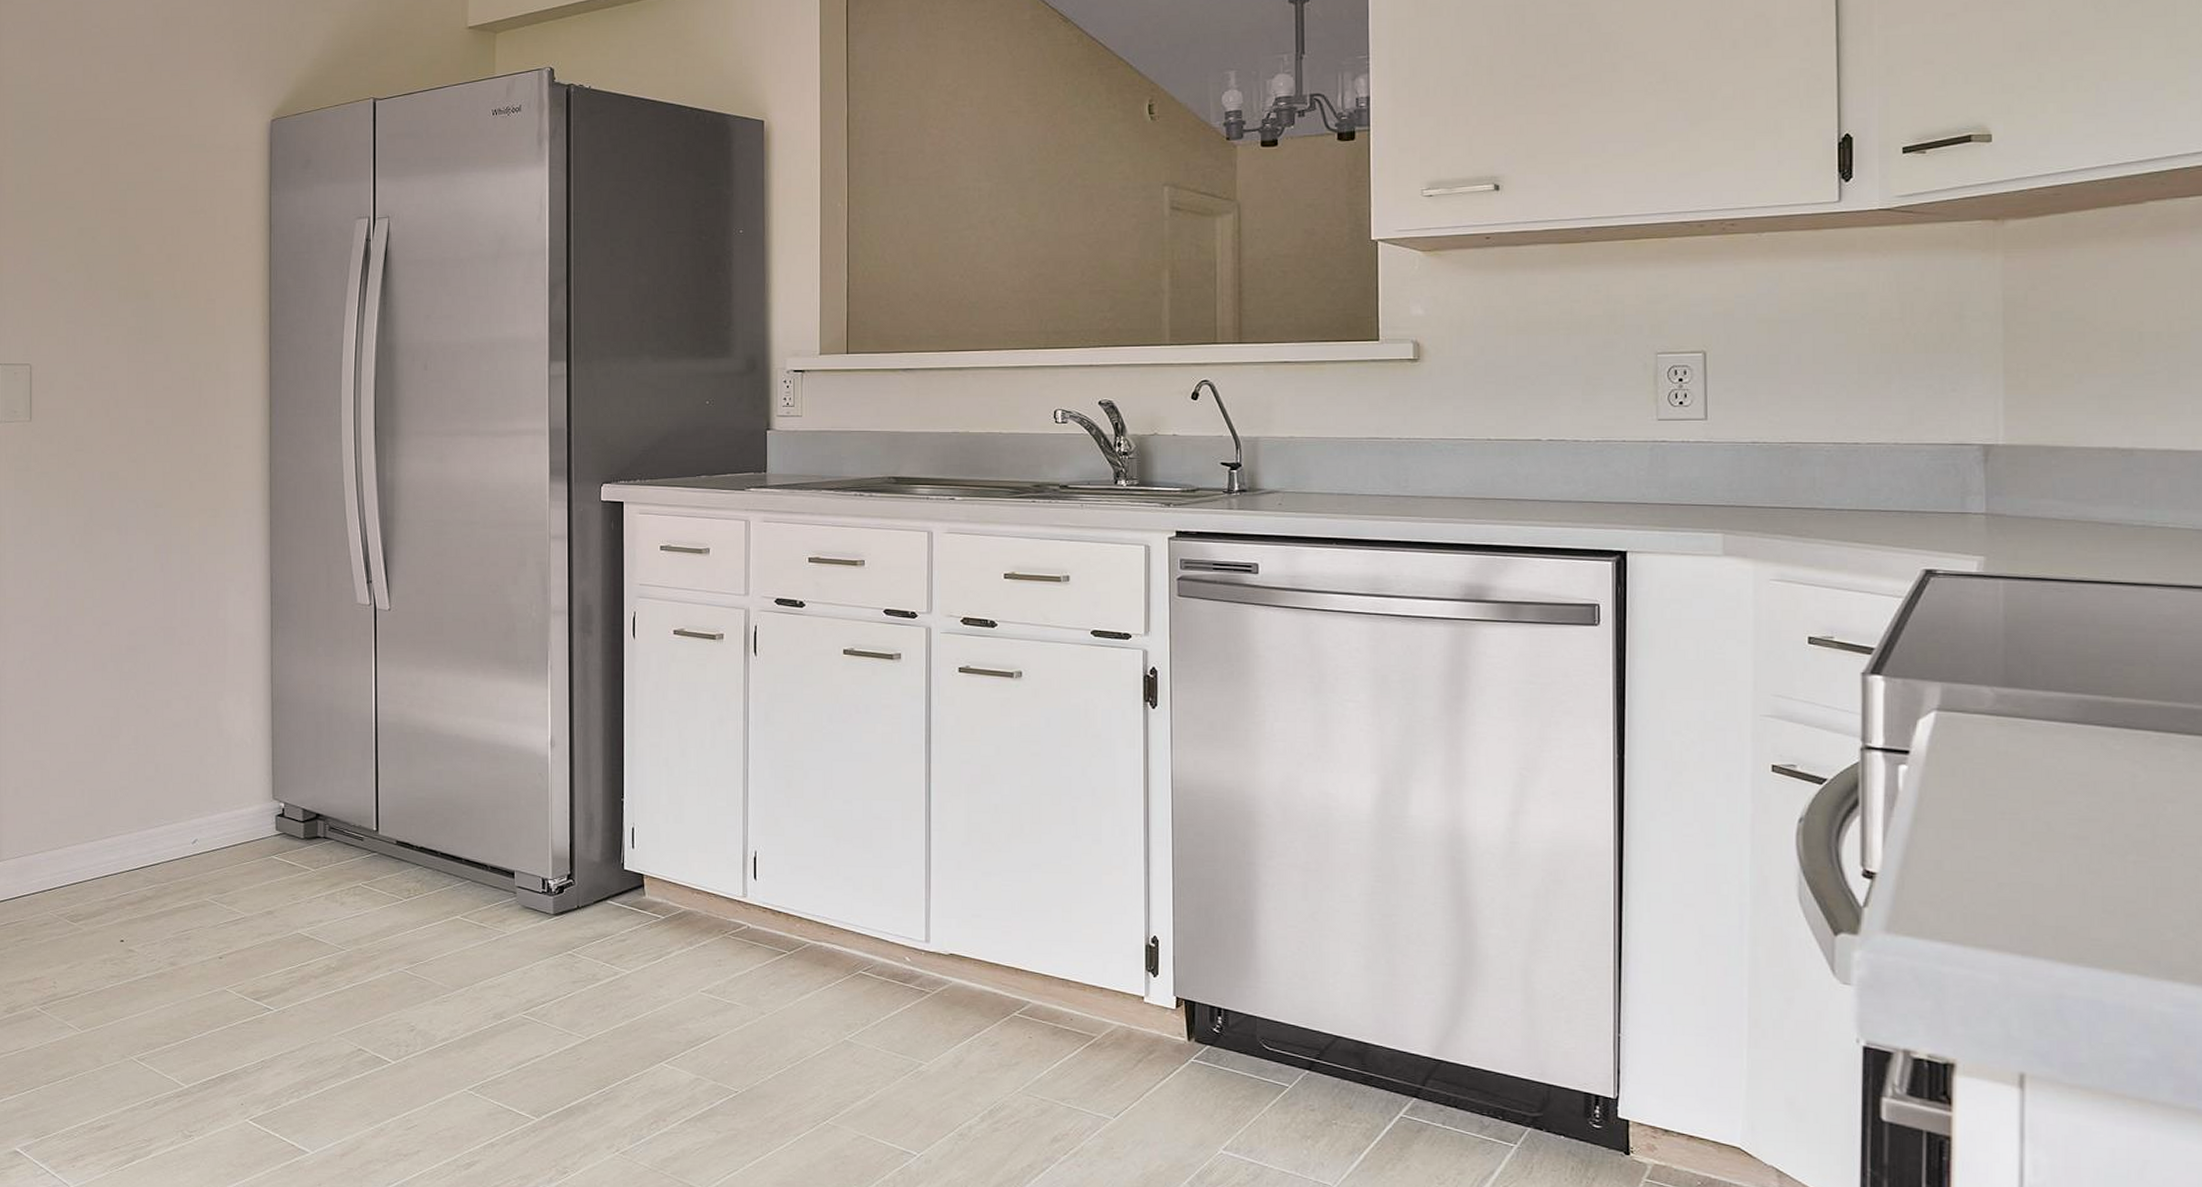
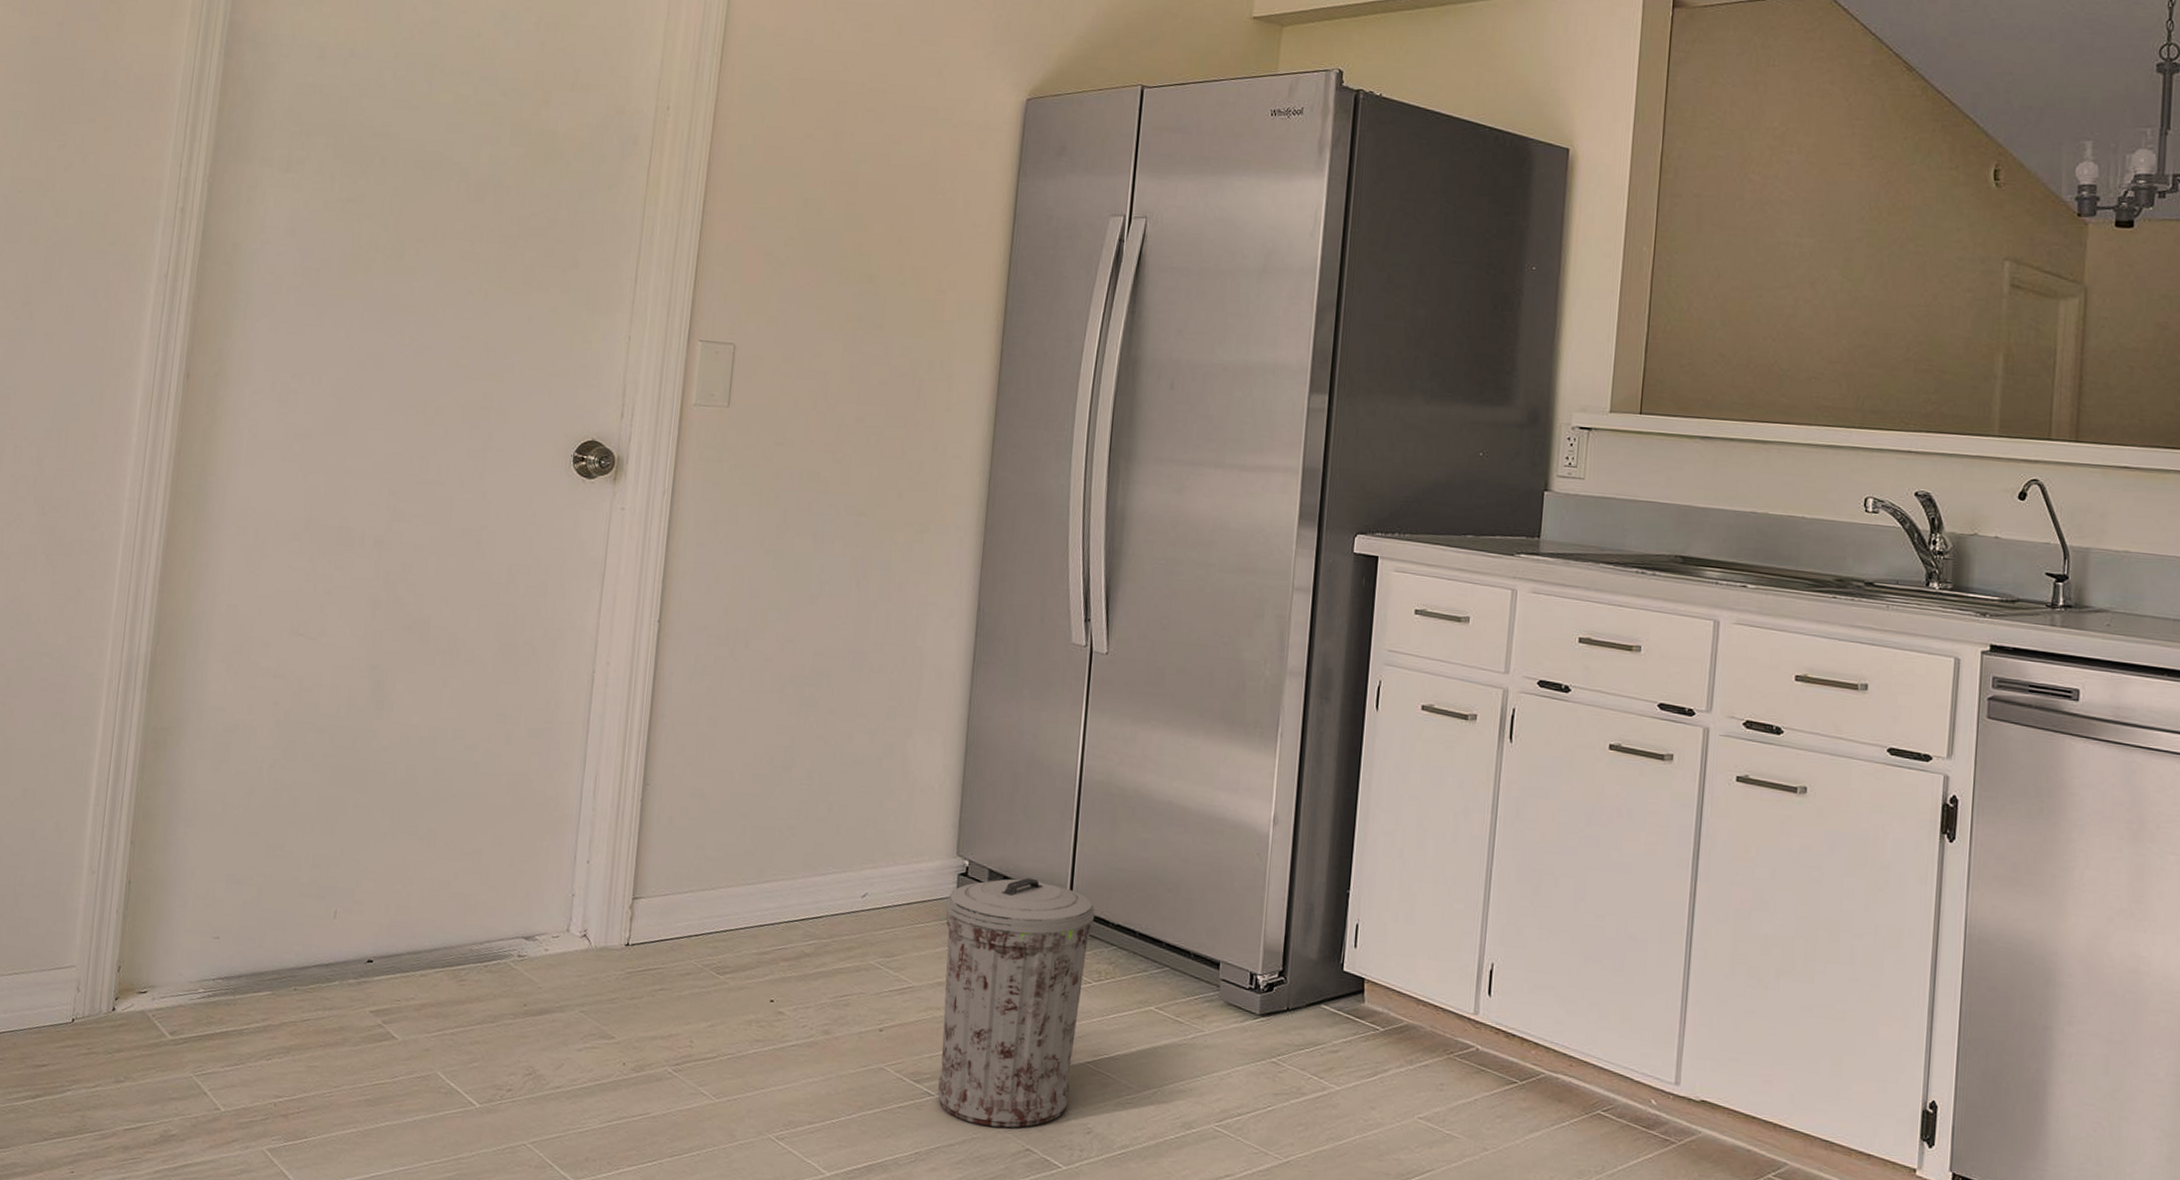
trash can: none [267,813,400,1033] -> present [937,877,1096,1128]

